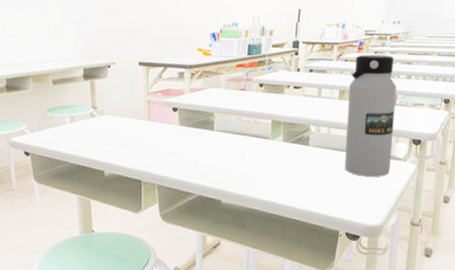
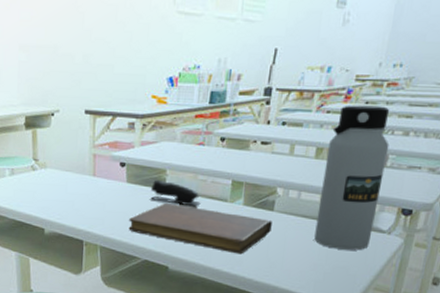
notebook: none [183,142,308,186] -> present [128,202,272,255]
stapler: none [201,122,246,144] -> present [150,179,201,206]

